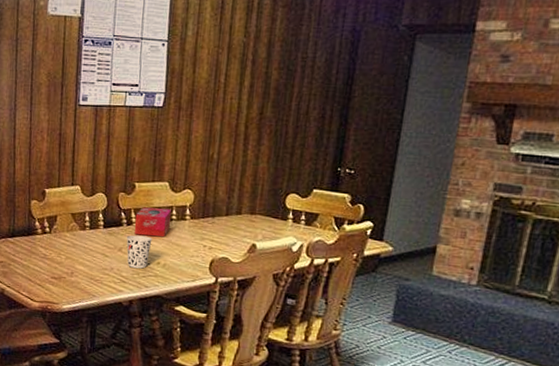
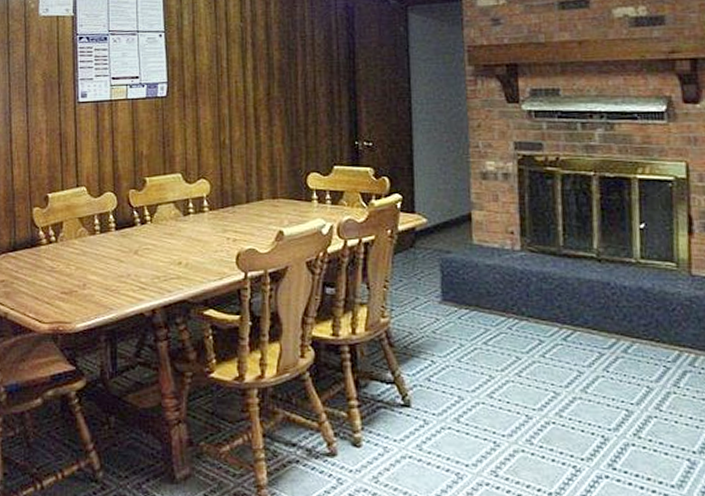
cup: present [126,235,153,269] -> none [141,234,170,271]
tissue box: present [134,207,171,238] -> none [149,202,188,234]

